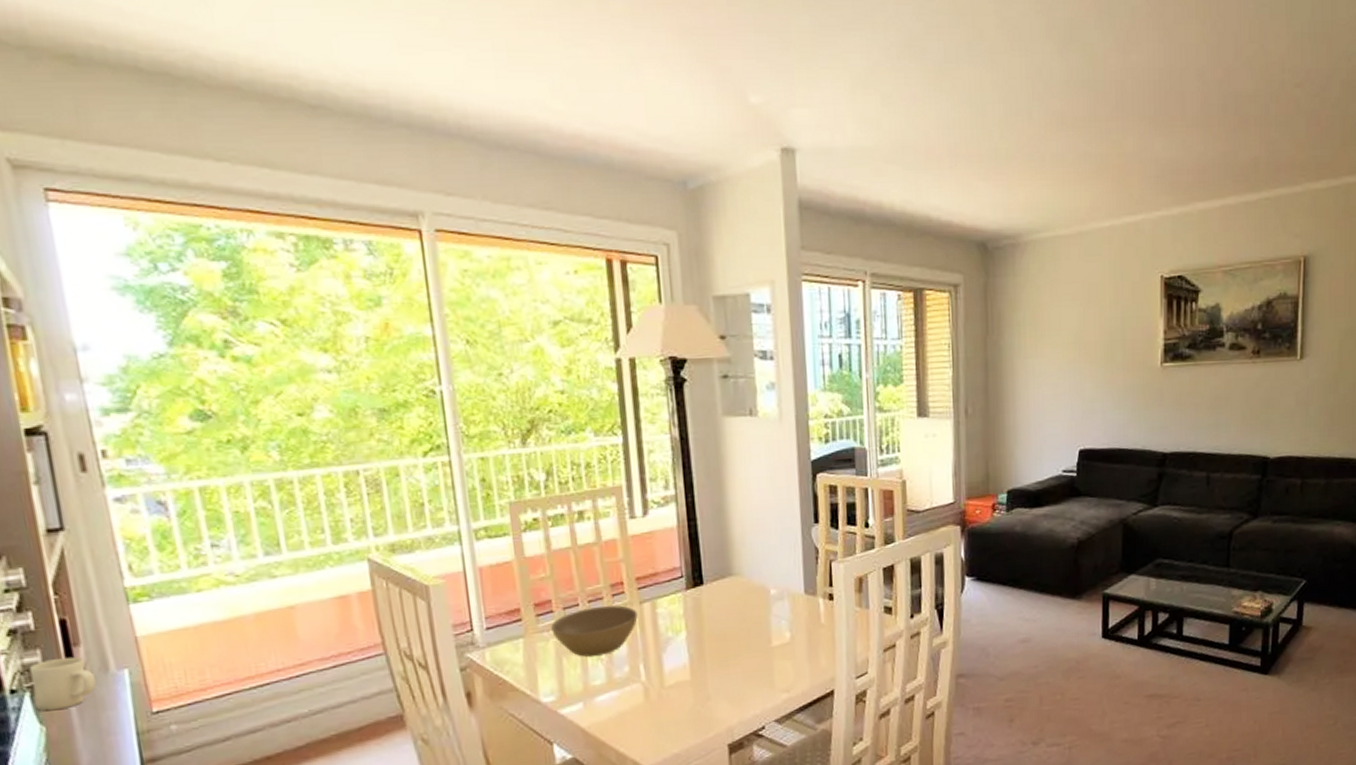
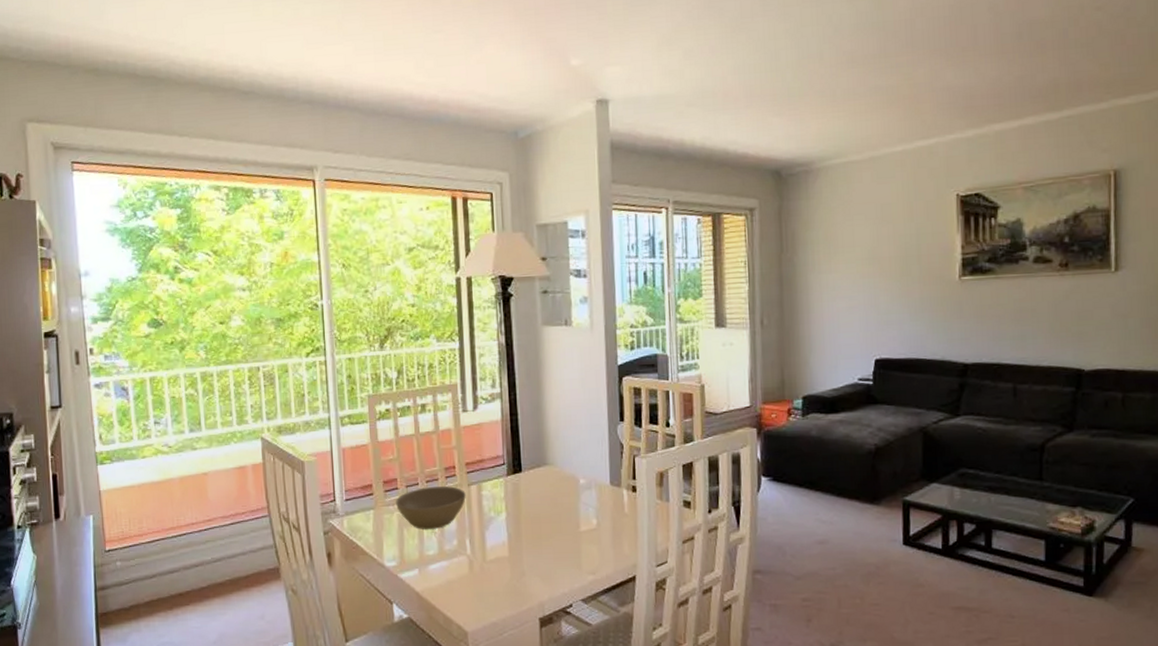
mug: present [29,656,97,712] -> none [30,503,72,544]

